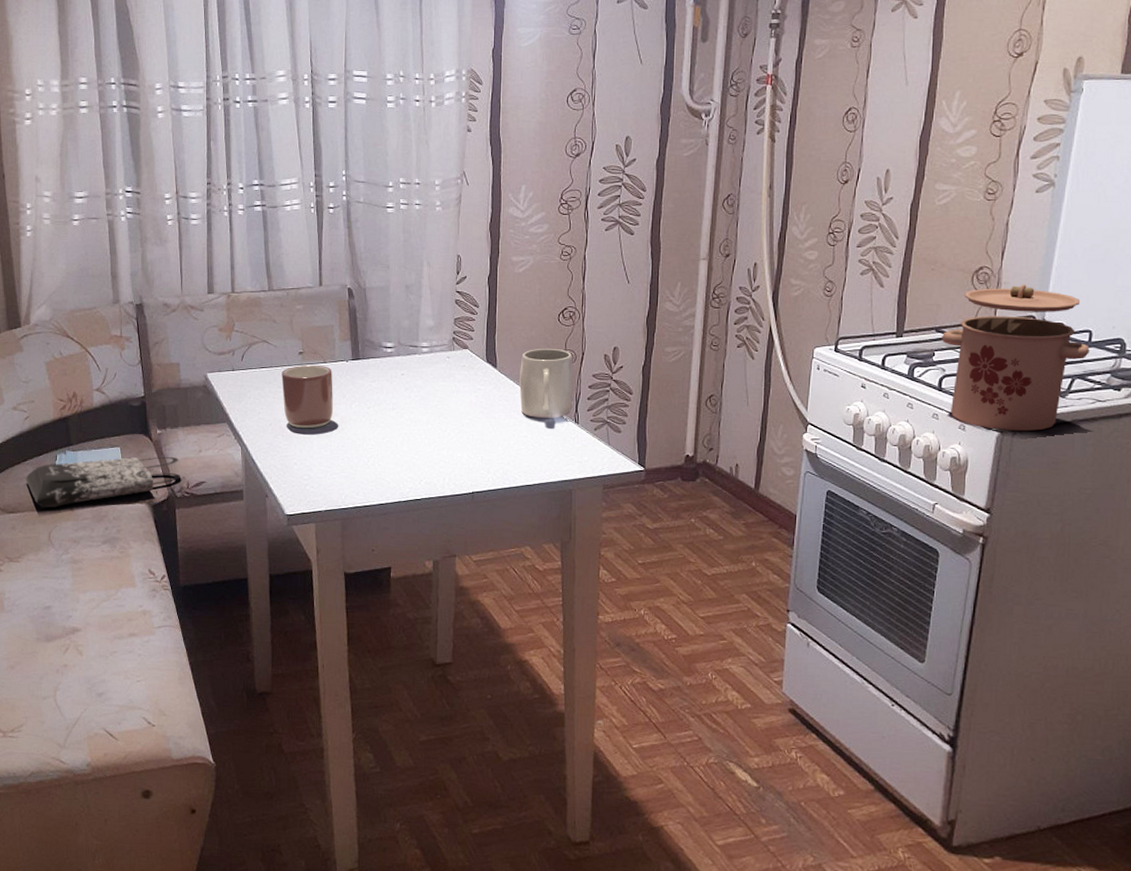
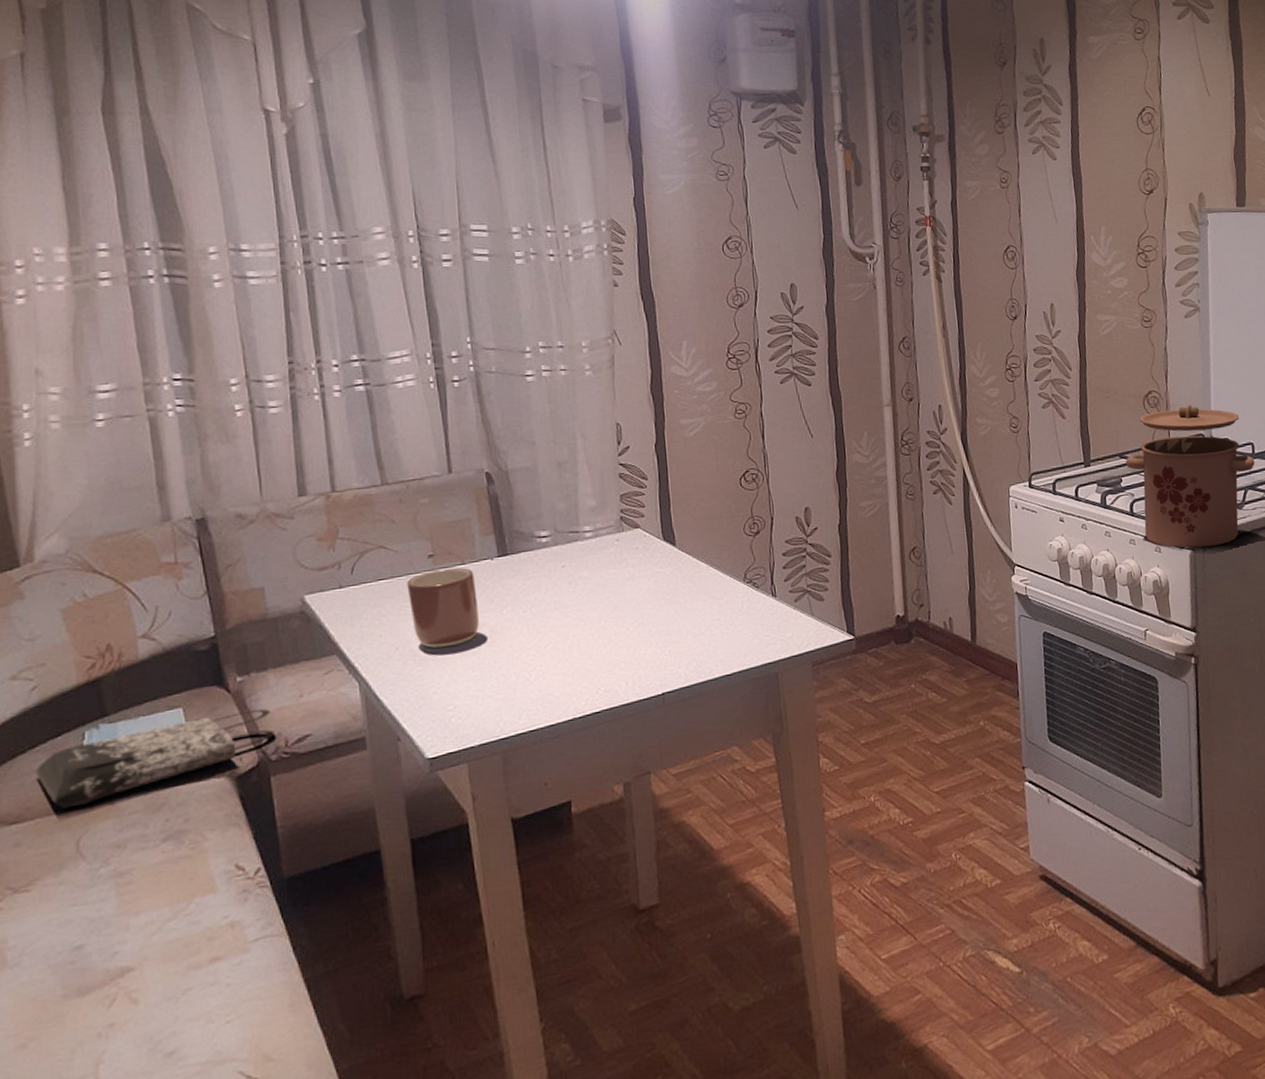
mug: present [519,348,574,418] -> none [702,516,767,597]

